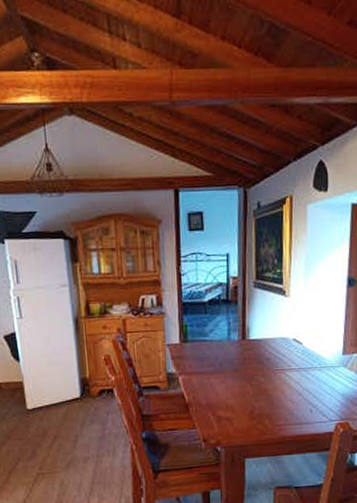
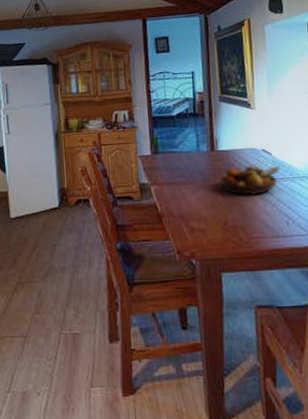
fruit bowl: none [249,354,309,385] -> present [220,165,280,196]

